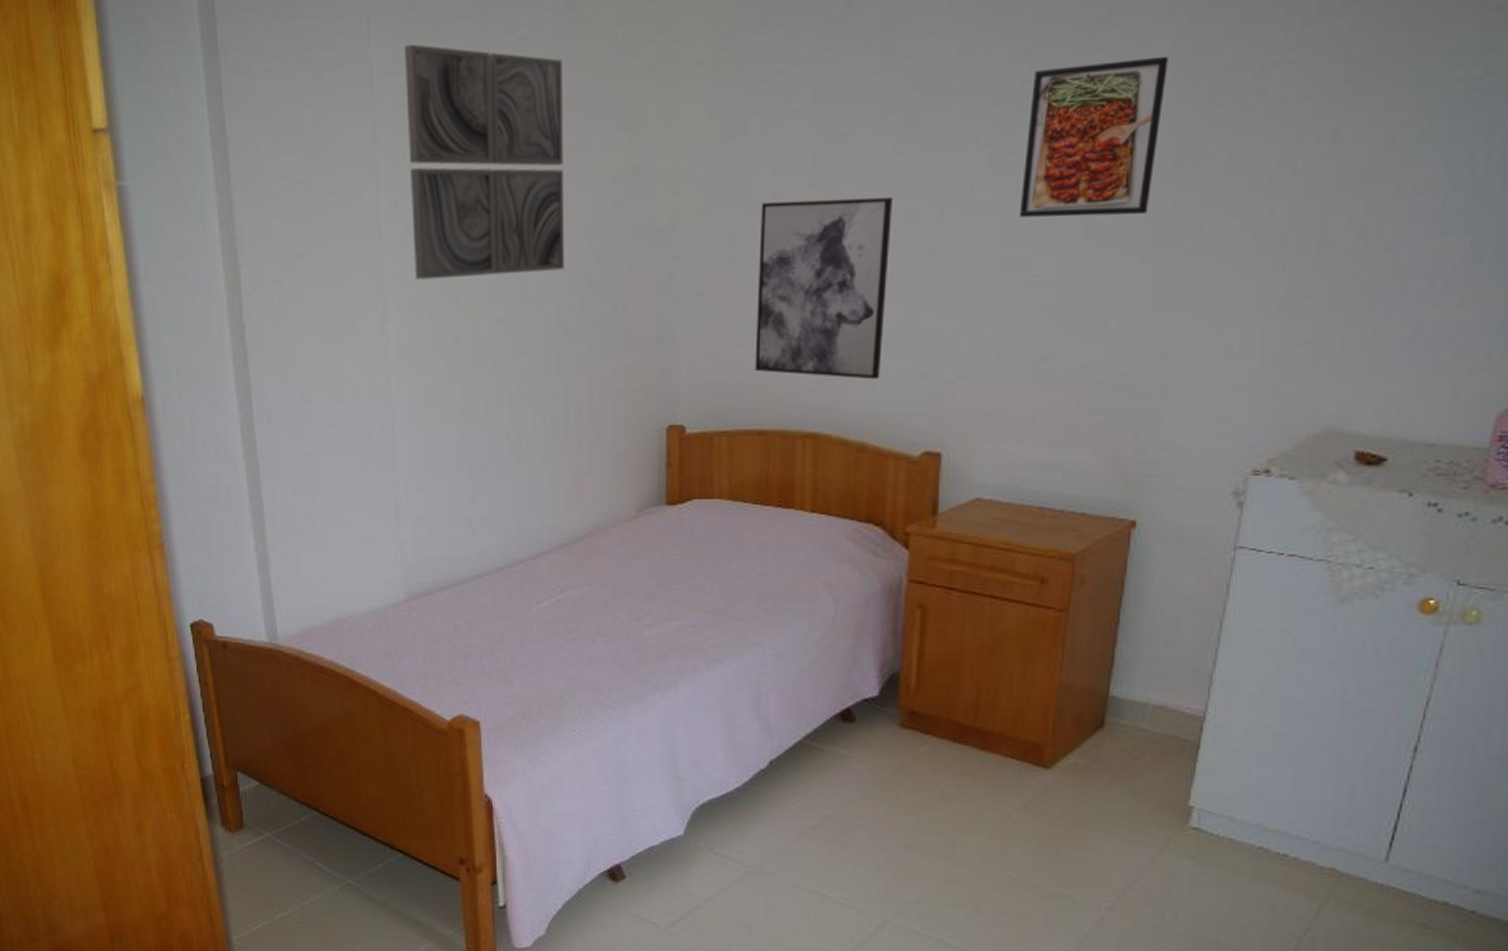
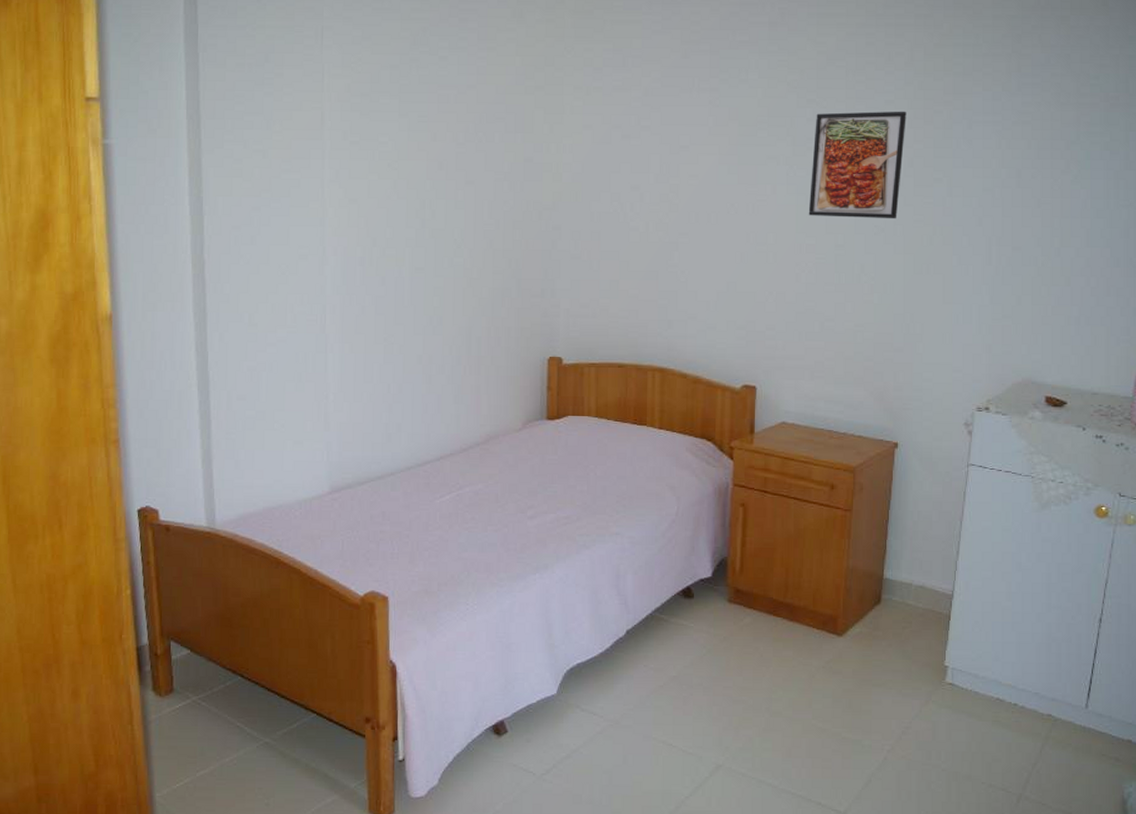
wall art: present [405,43,564,280] -> none [349,55,473,234]
wall art: present [754,197,892,380] -> none [616,193,718,329]

